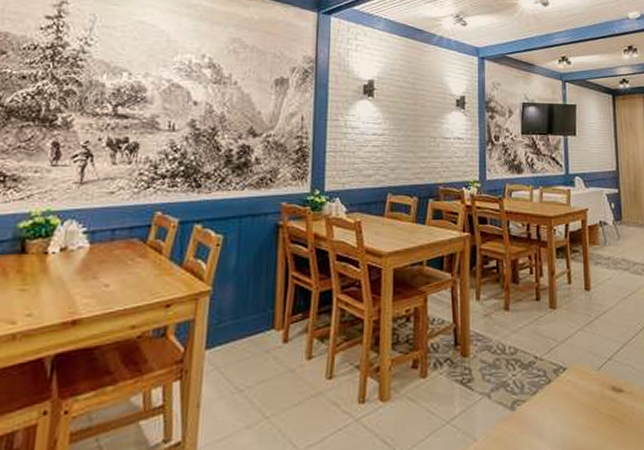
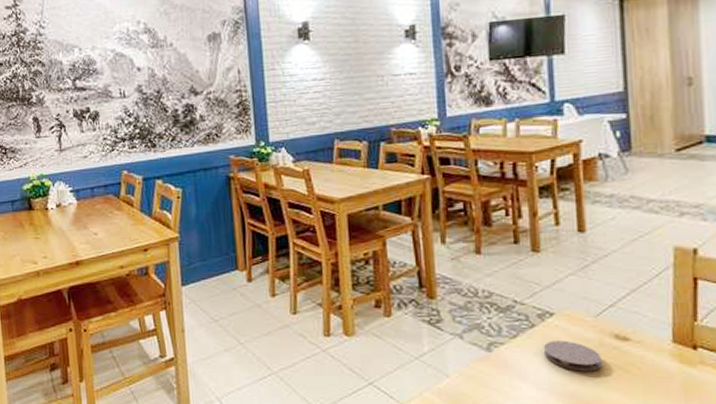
coaster: none [557,394,603,426] -> present [543,340,602,372]

